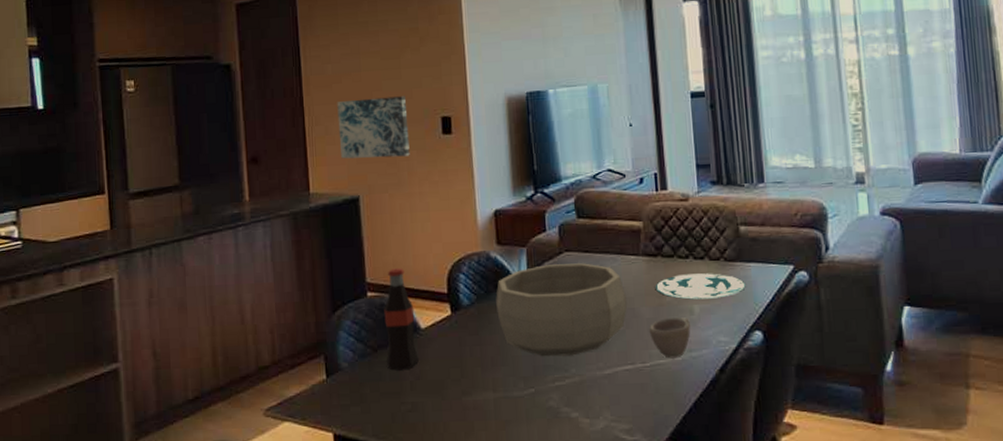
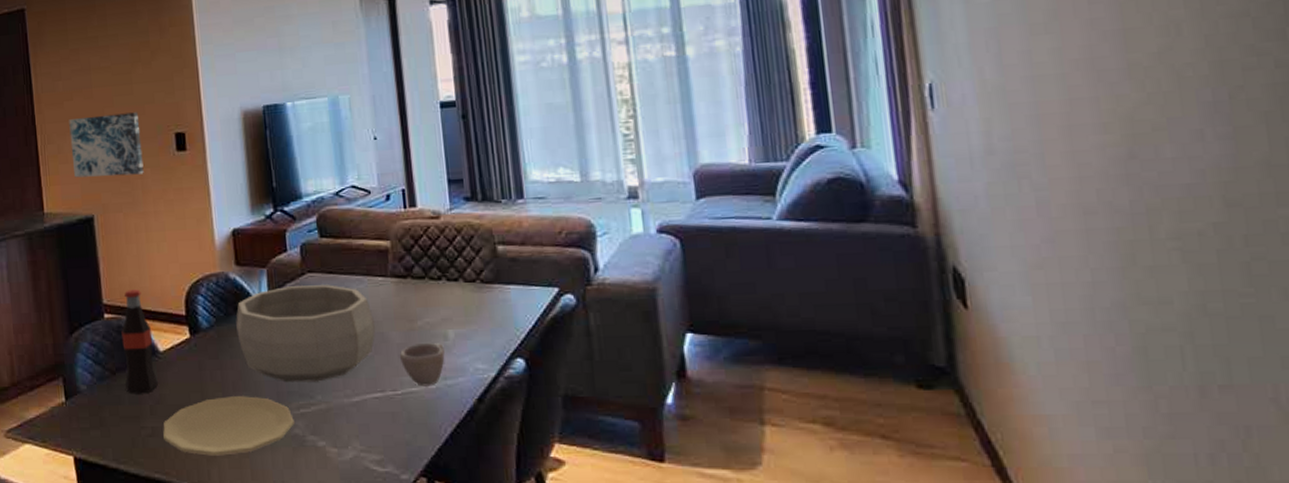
plate: none [422,370,549,429] -> present [163,396,294,456]
plate: present [655,273,746,300] -> none [405,296,505,324]

